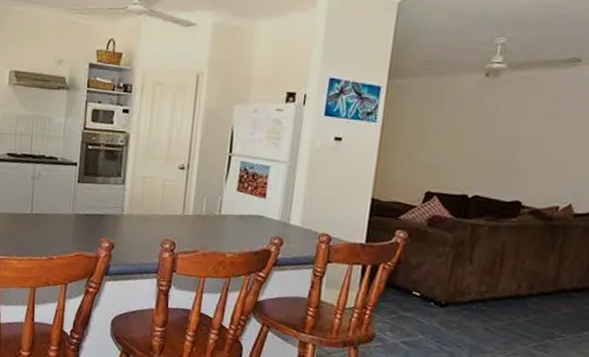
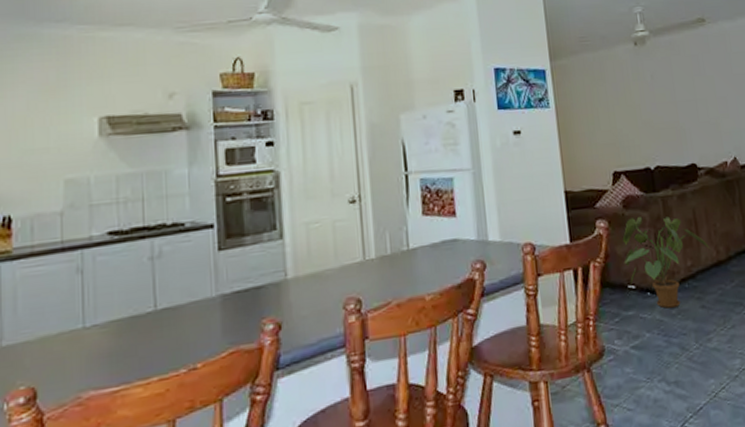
house plant: none [415,235,512,322] -> present [622,216,711,309]

